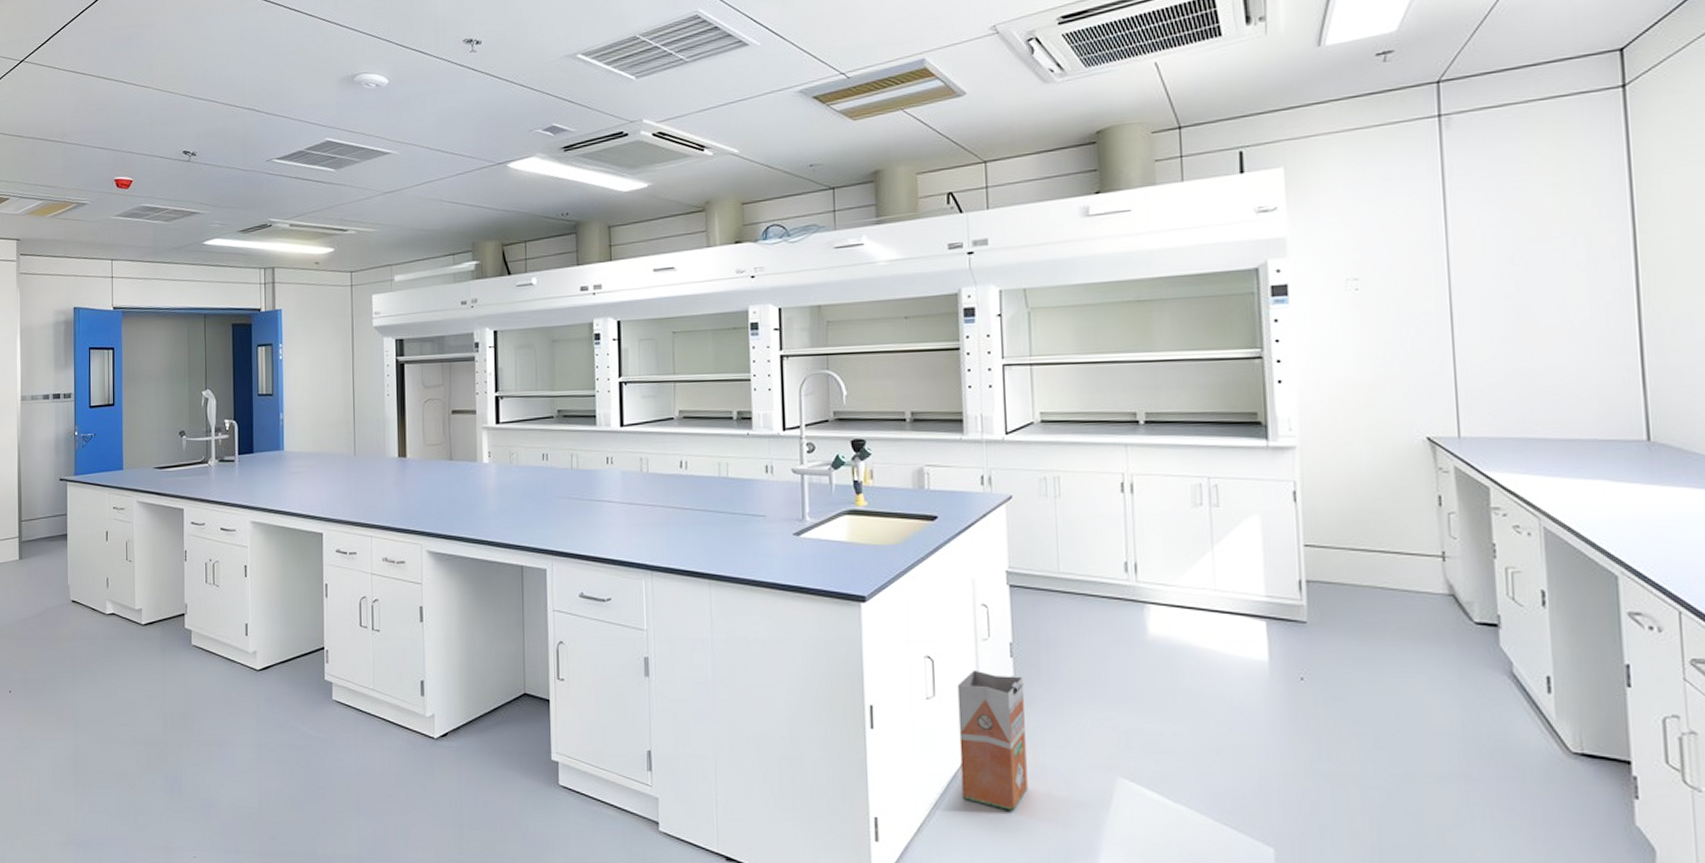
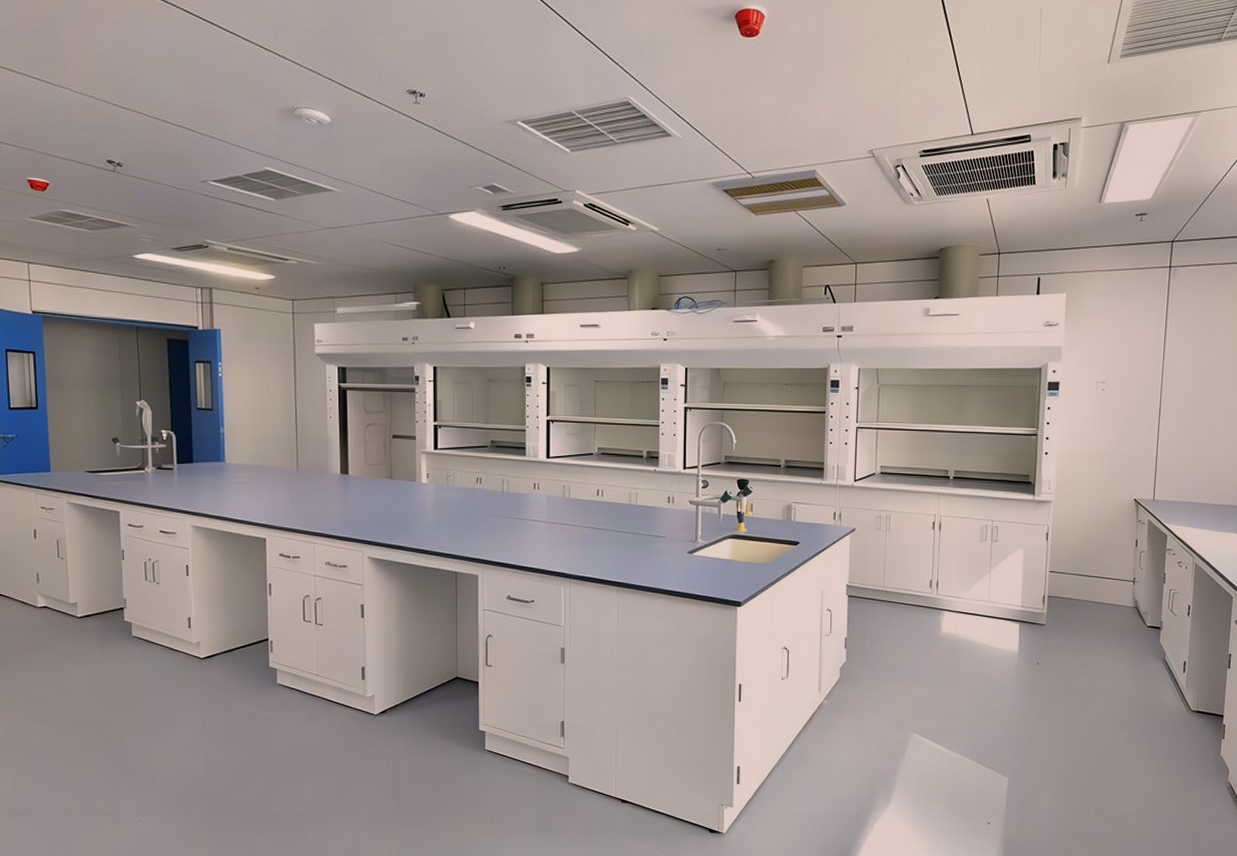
waste bin: present [957,669,1028,812] -> none [802,657,853,759]

